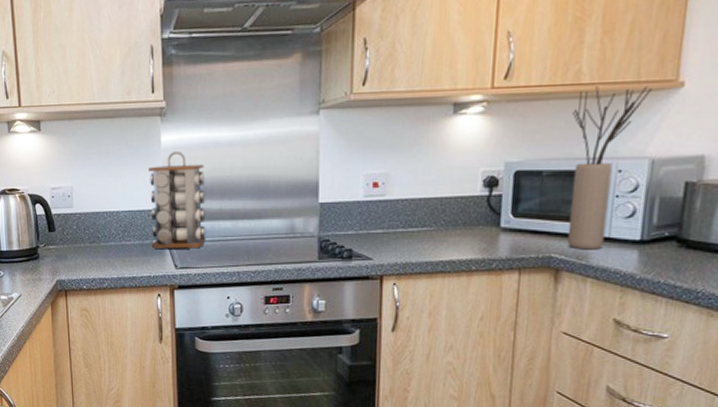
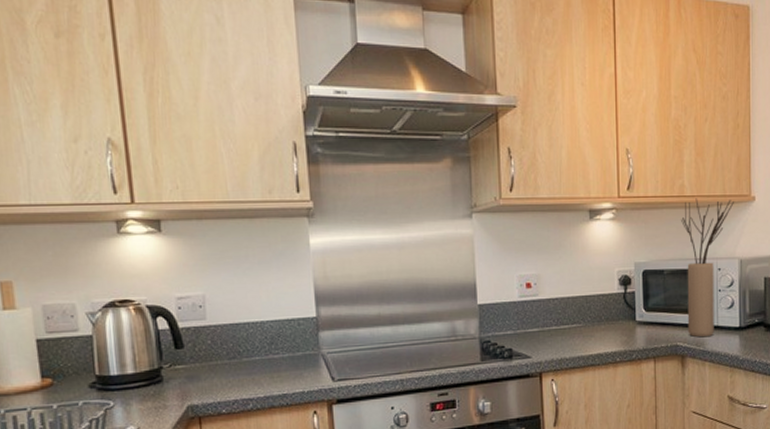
spice rack: present [148,150,206,250] -> none [296,253,365,361]

